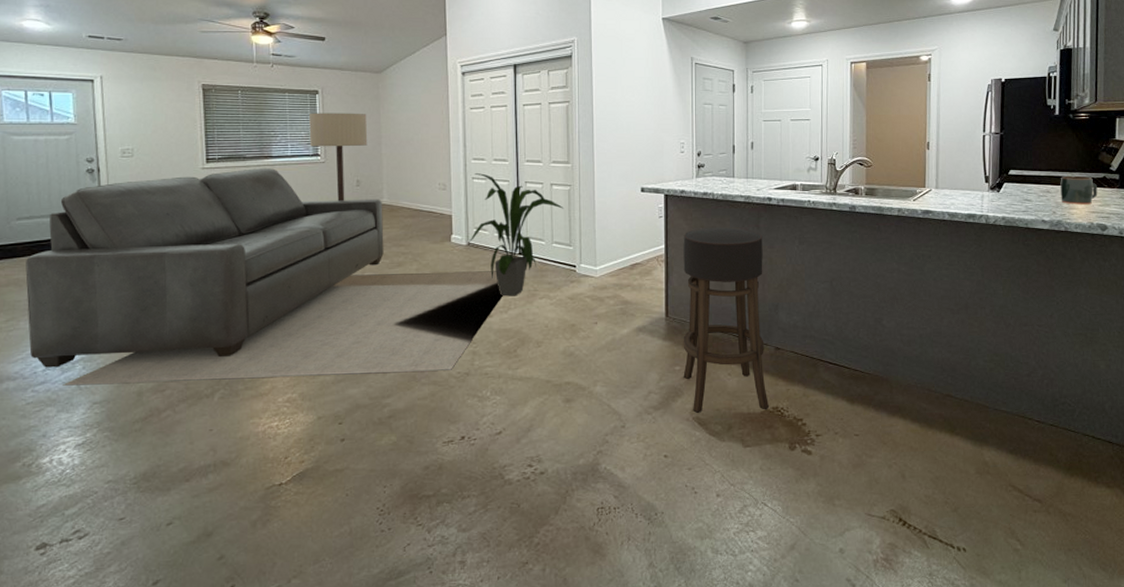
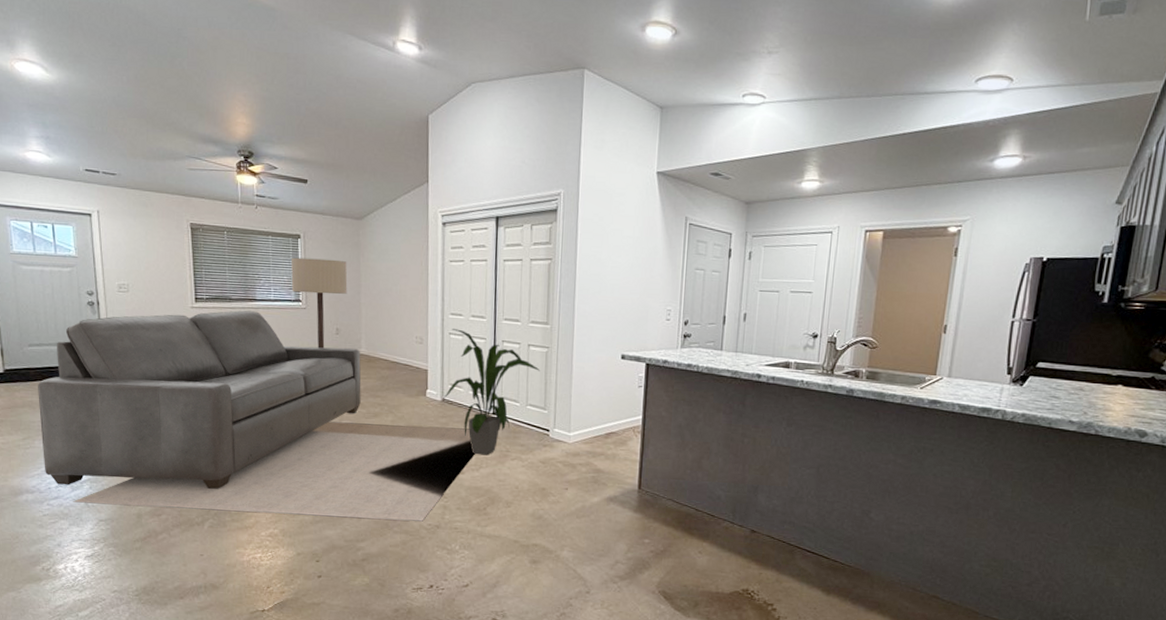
bar stool: present [683,227,769,413] -> none [652,401,748,592]
mug: present [1060,176,1098,205] -> none [1095,373,1143,407]

